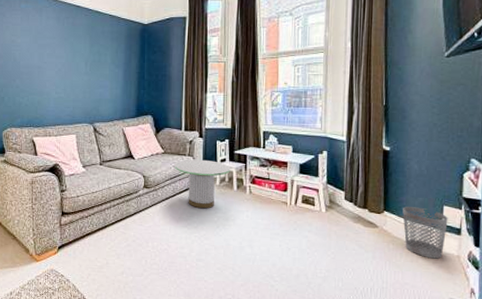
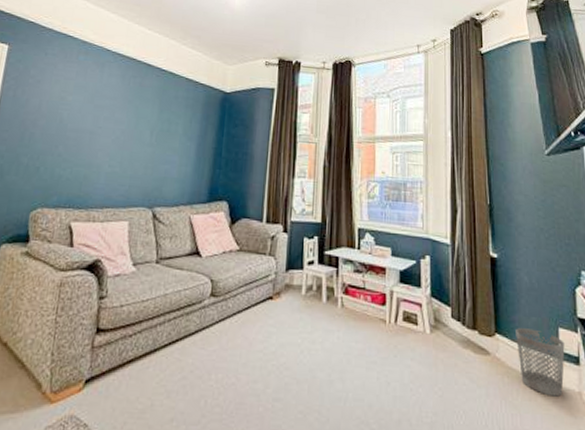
side table: present [174,159,231,209] -> none [250,260,320,327]

